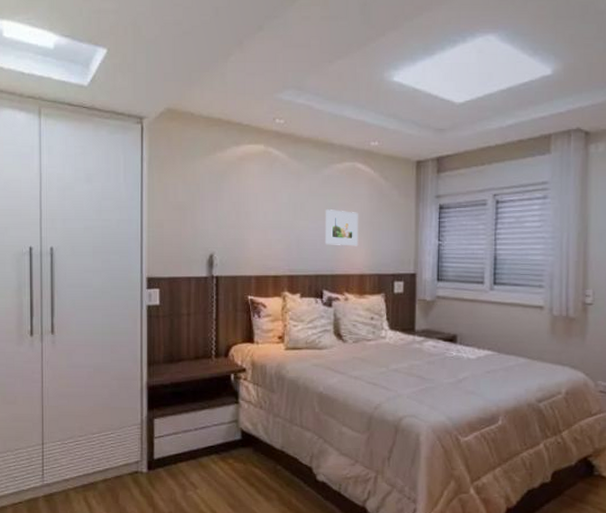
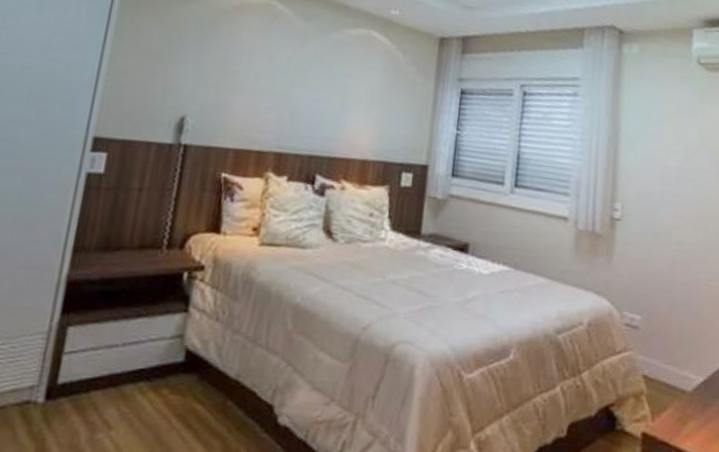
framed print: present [325,209,359,247] -> none [326,79,368,127]

